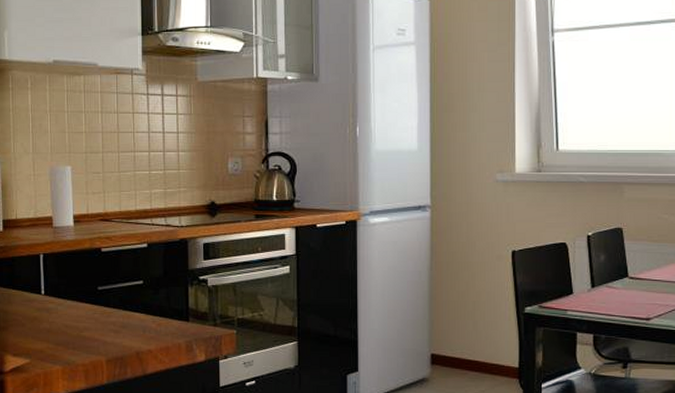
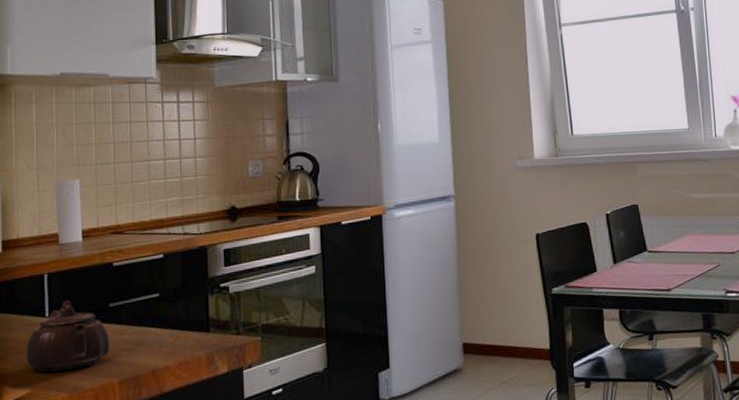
teapot: none [25,281,98,345] -> present [27,300,110,372]

